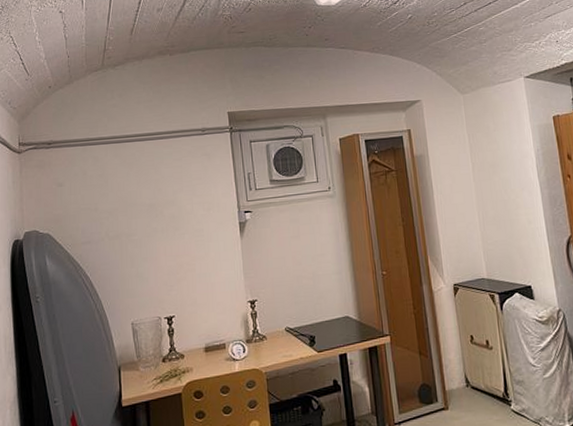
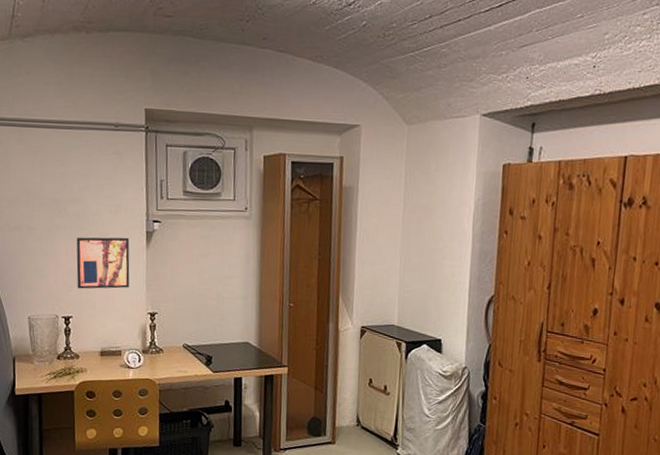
wall art: none [173,230,227,287] -> present [76,237,130,289]

